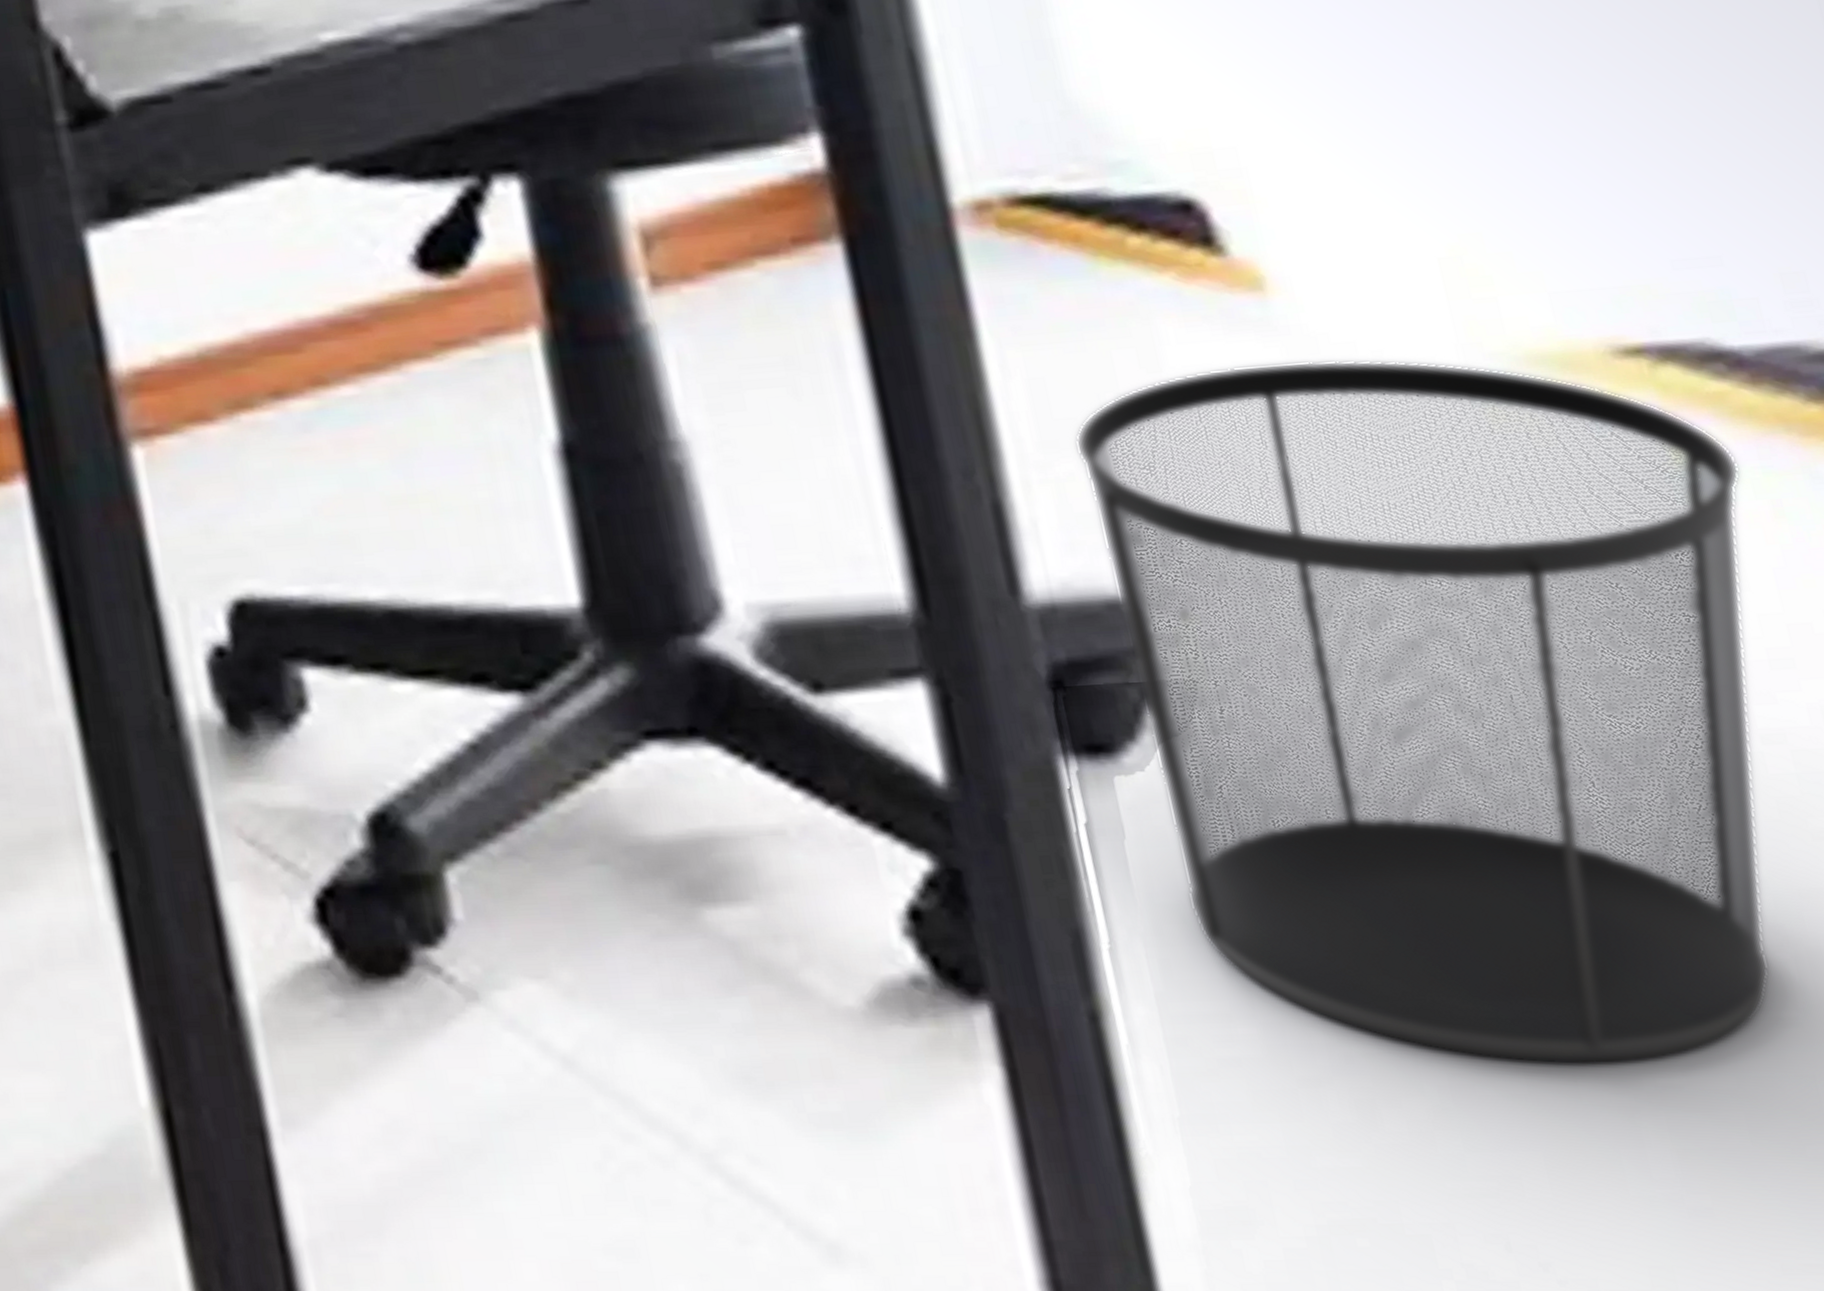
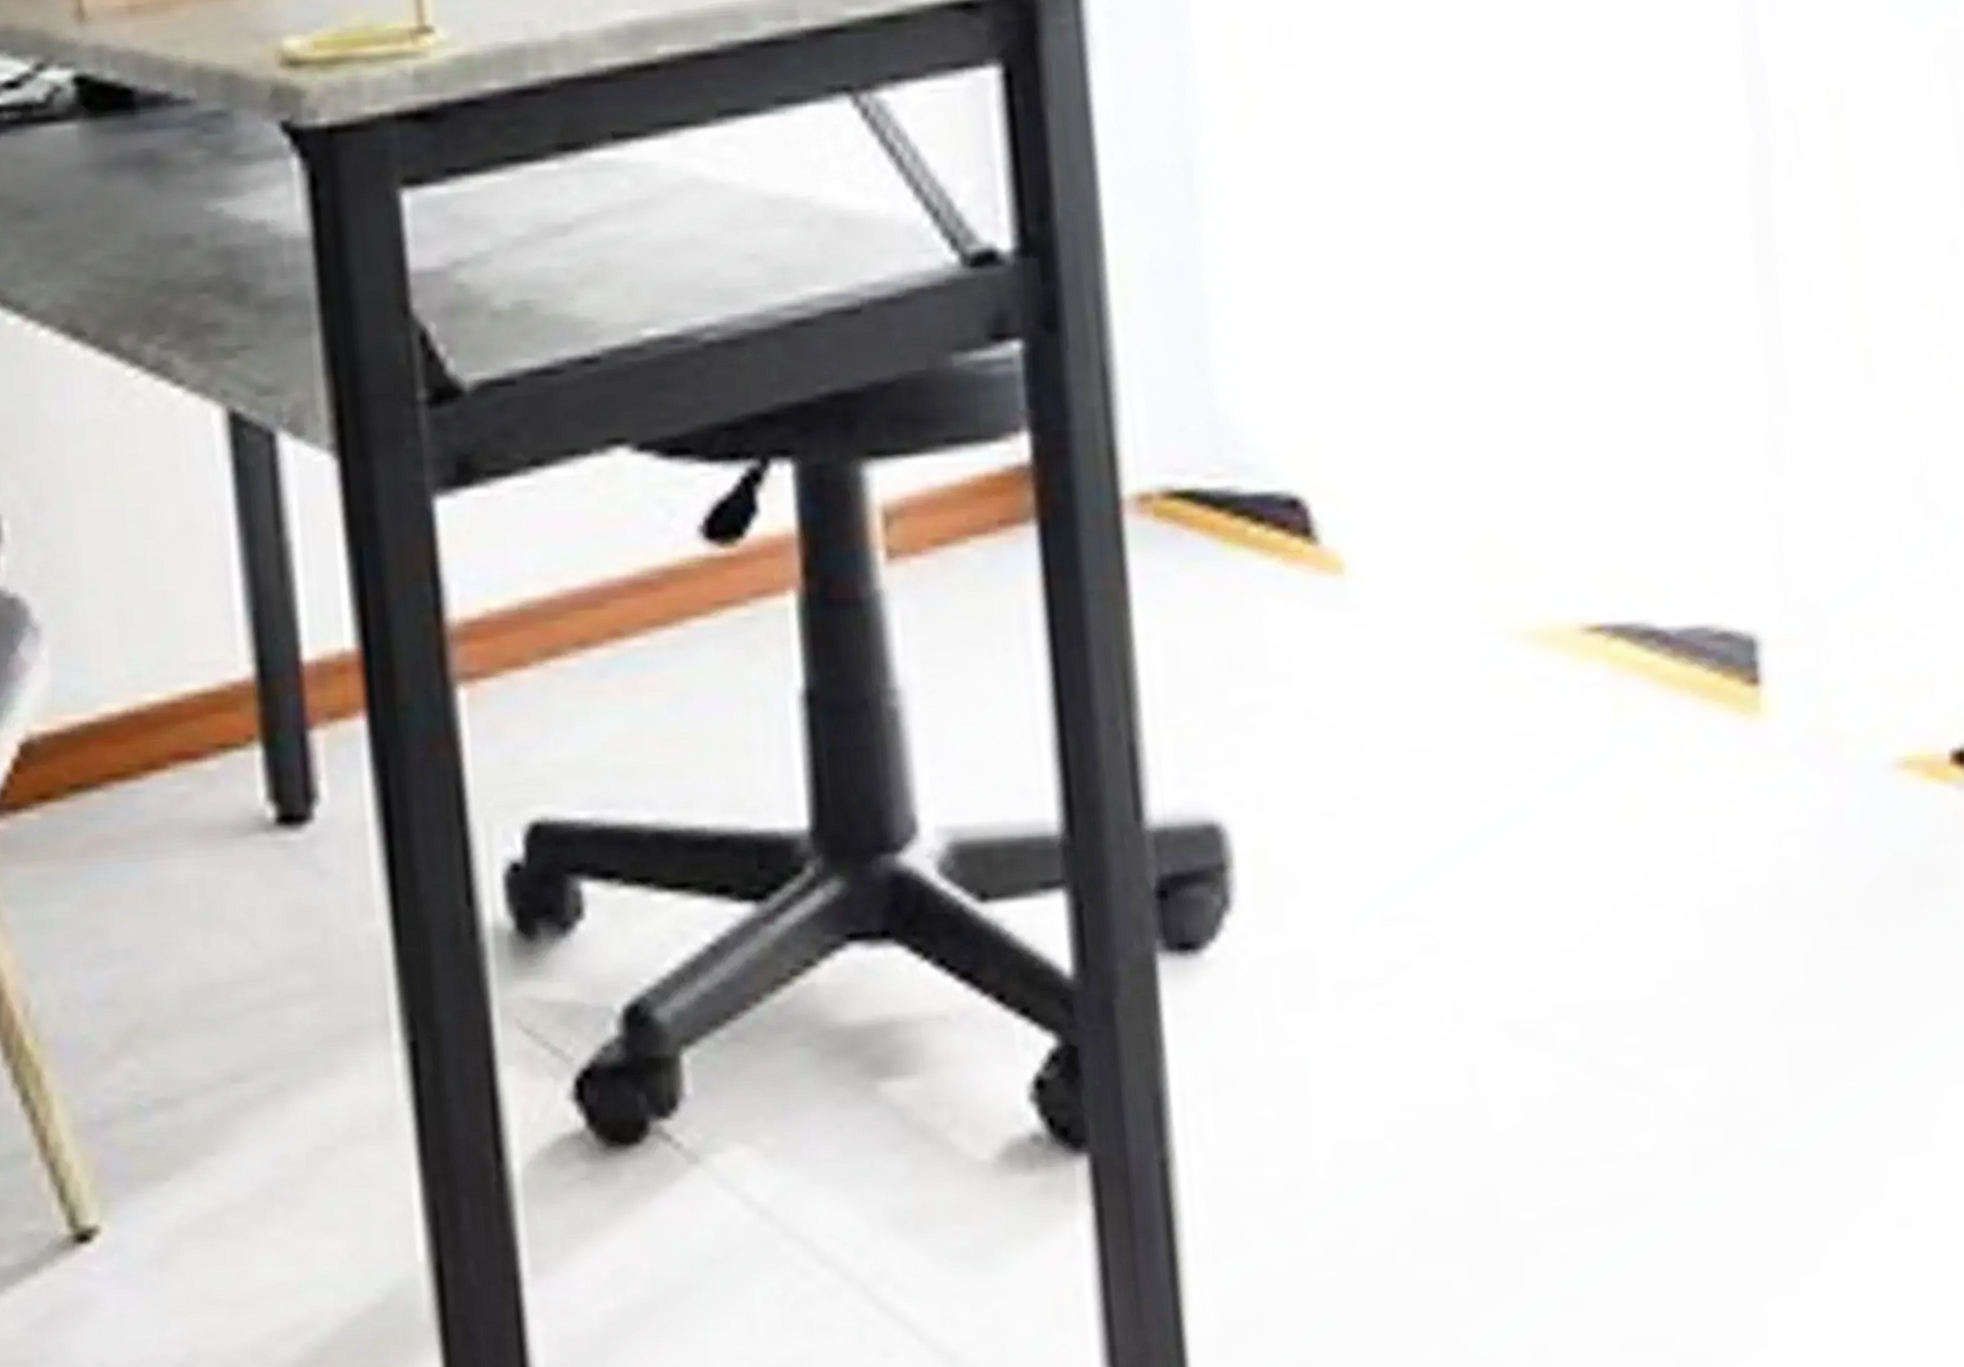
waste bin: present [1074,359,1770,1066] -> none [1194,631,1658,1193]

